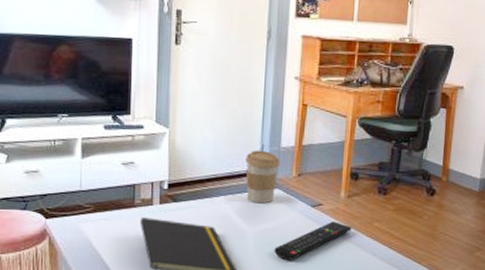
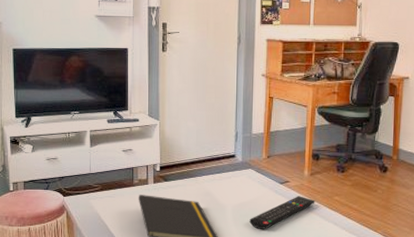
coffee cup: present [245,150,280,204] -> none [223,136,252,182]

